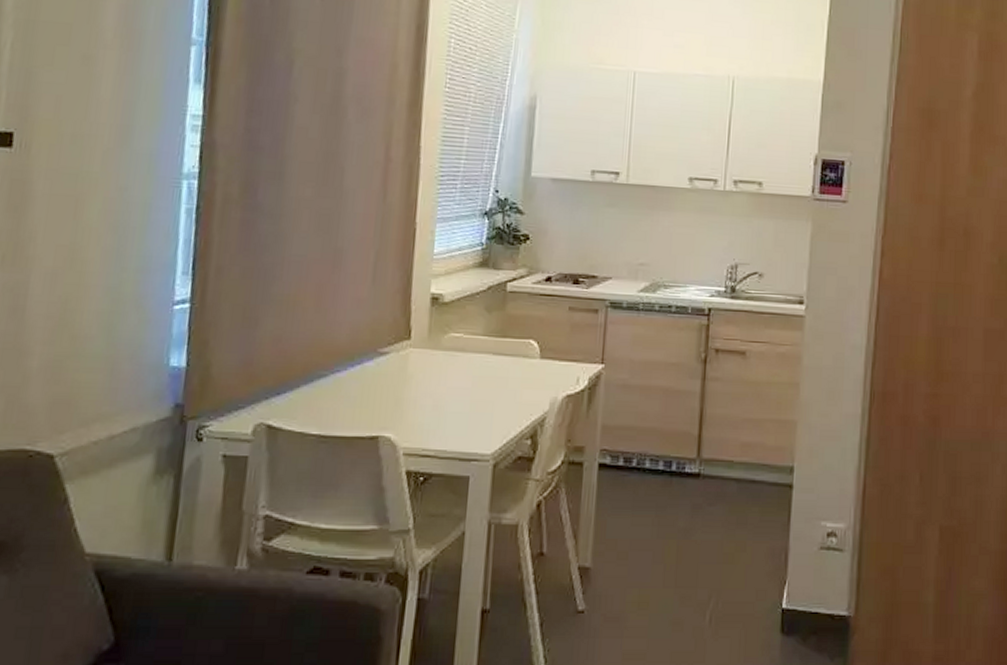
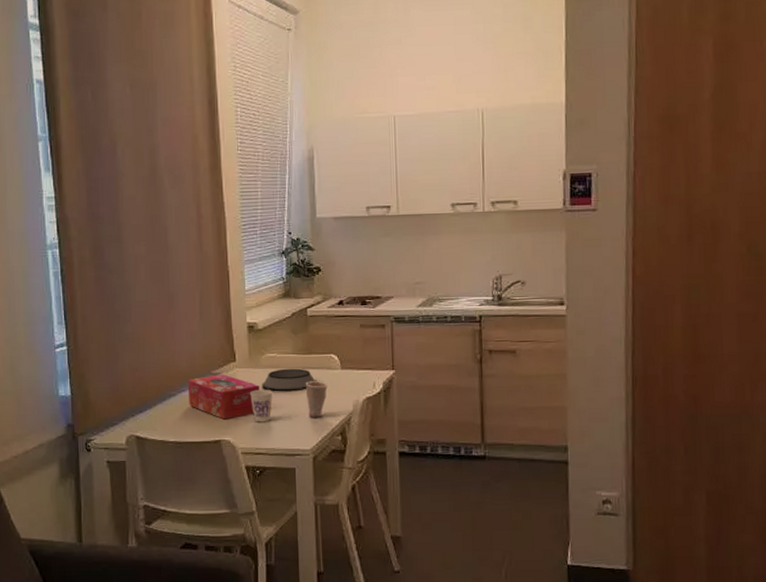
tissue box: none [343,354,437,411] -> present [187,374,260,420]
cup: none [423,376,453,417] -> present [250,389,273,422]
bowl: none [440,352,509,382] -> present [262,368,317,392]
cup: none [493,370,521,415] -> present [305,381,327,417]

